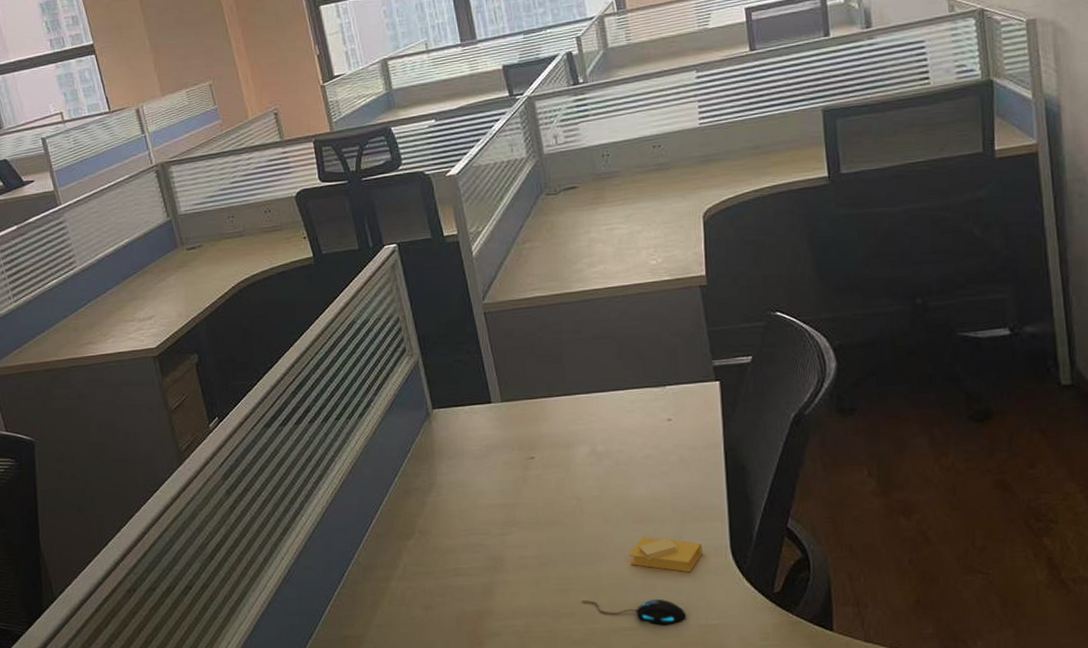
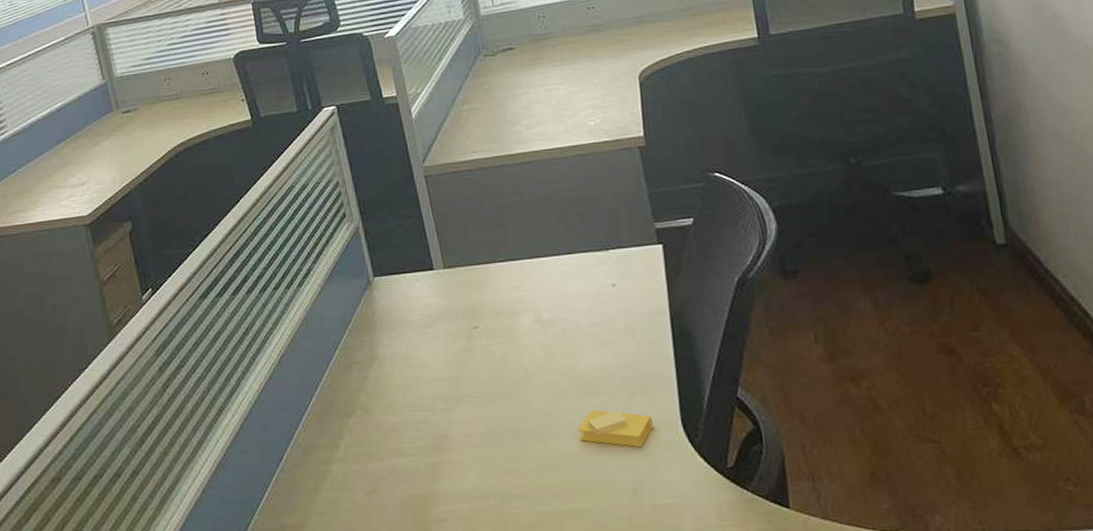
mouse: present [582,599,687,626] -> none [531,478,640,506]

